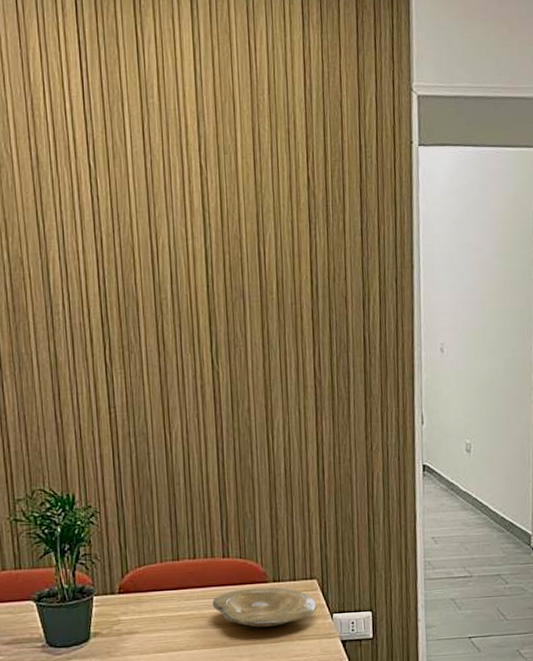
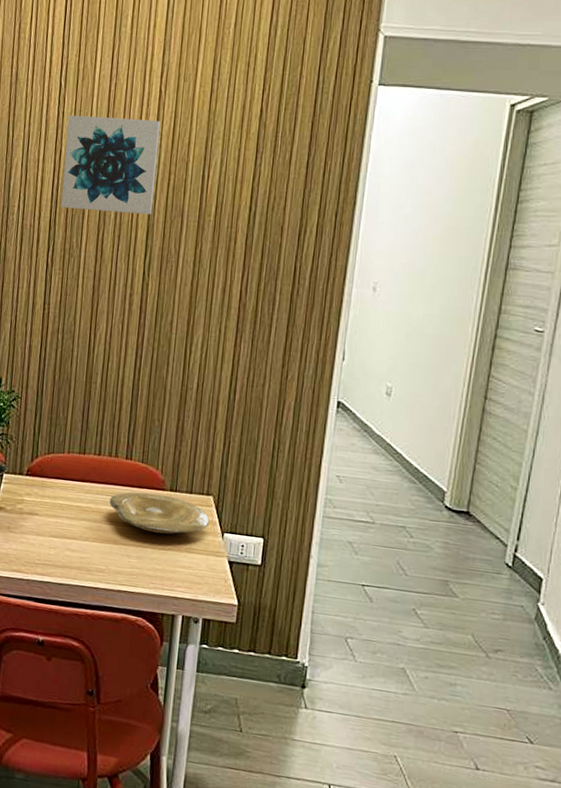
wall art: none [104,197,211,301] -> present [60,115,161,215]

